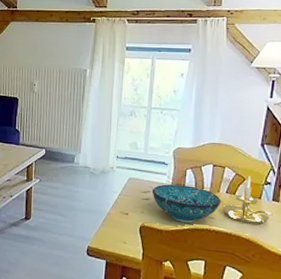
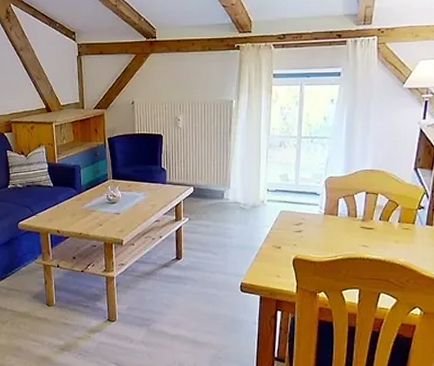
decorative bowl: present [152,184,221,223] -> none [304,215,375,252]
candle holder: present [222,176,272,224] -> none [376,201,426,249]

